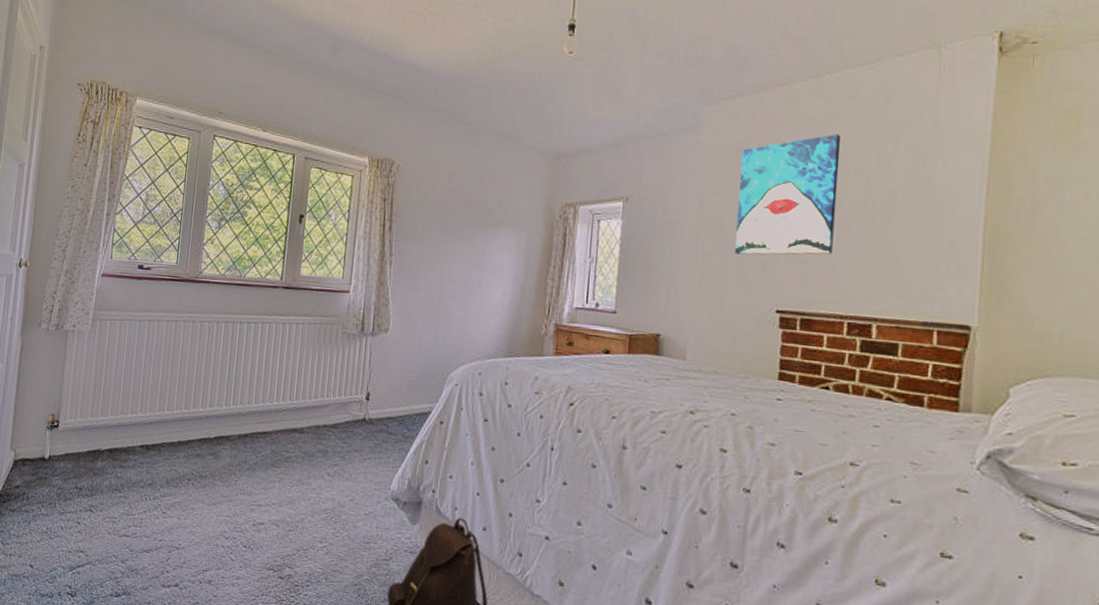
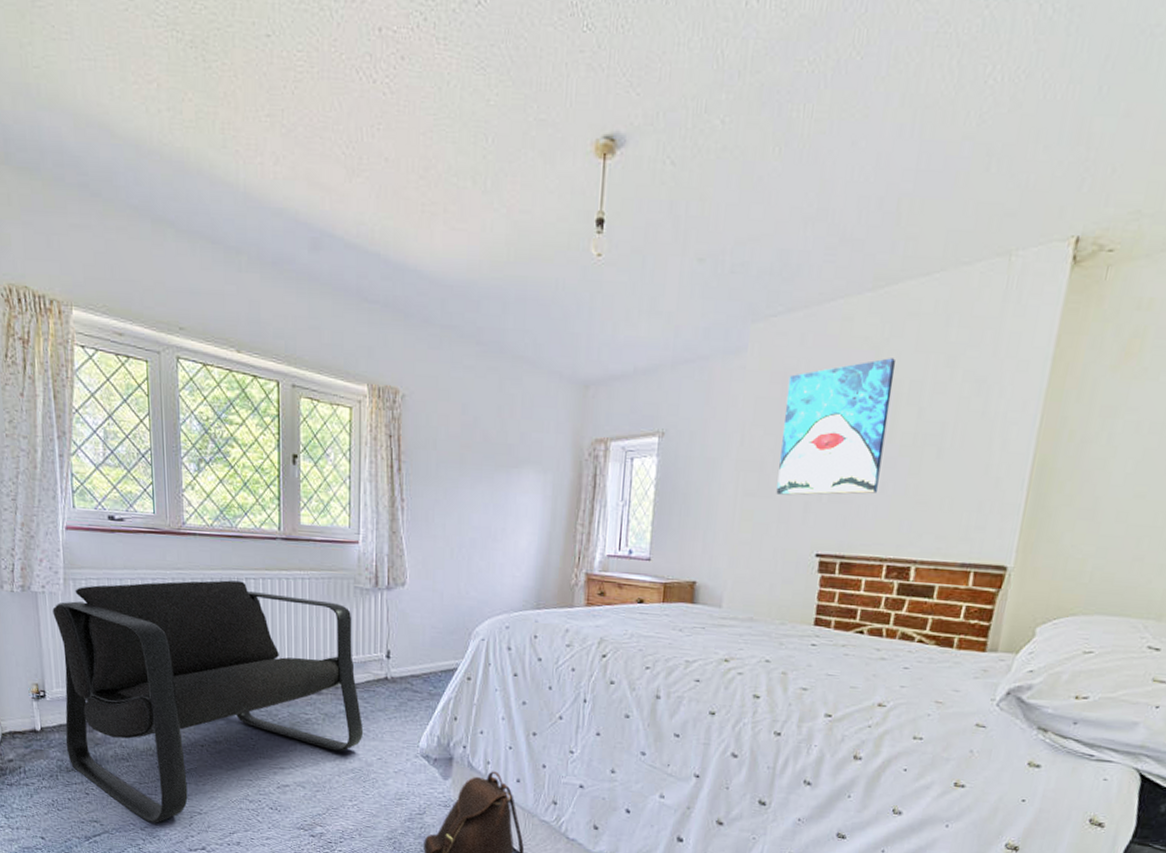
armchair: none [68,323,339,557] -> present [52,580,364,823]

